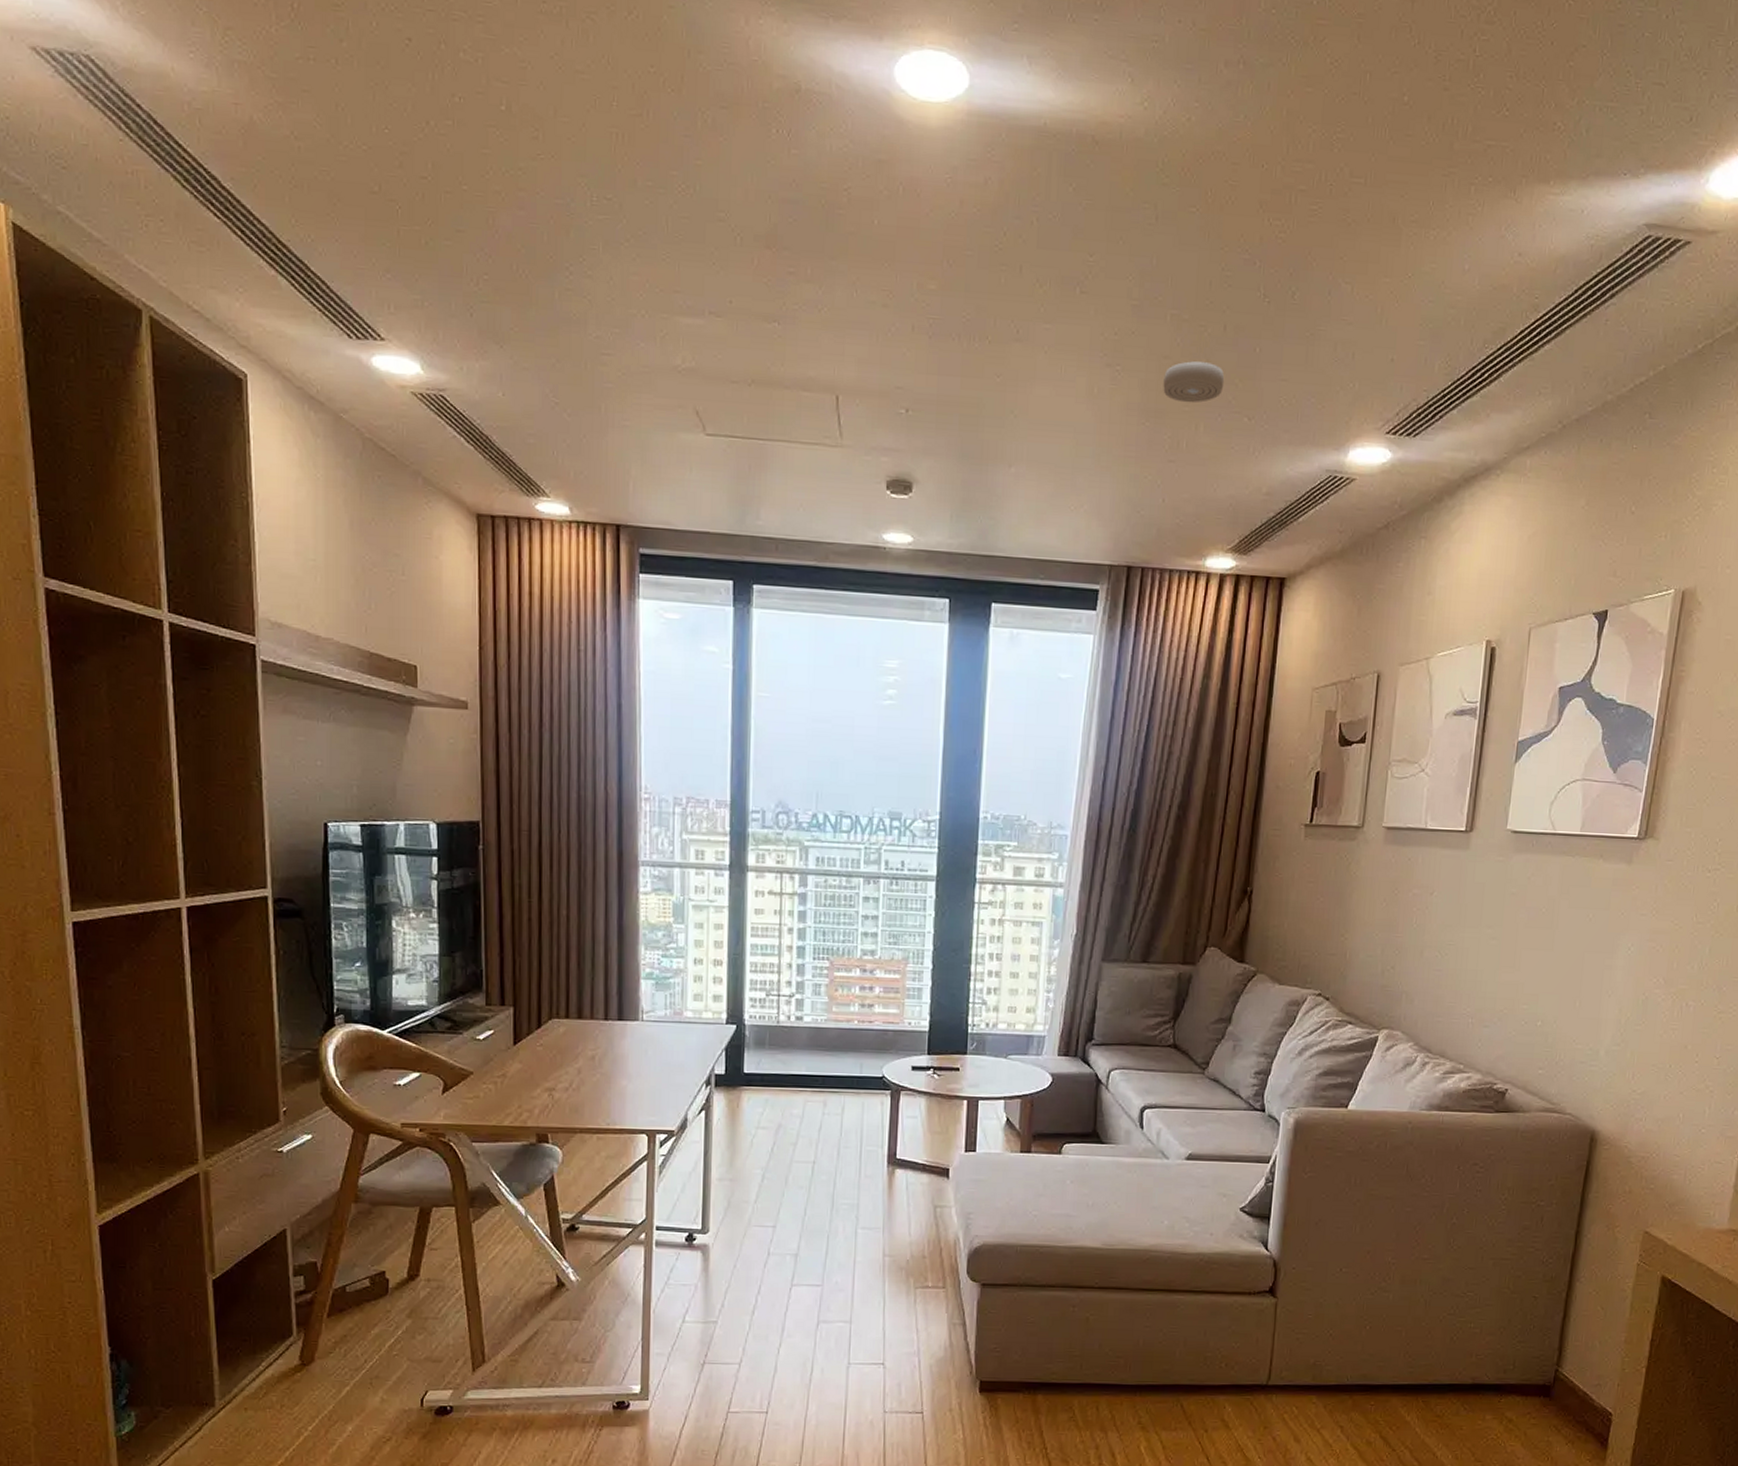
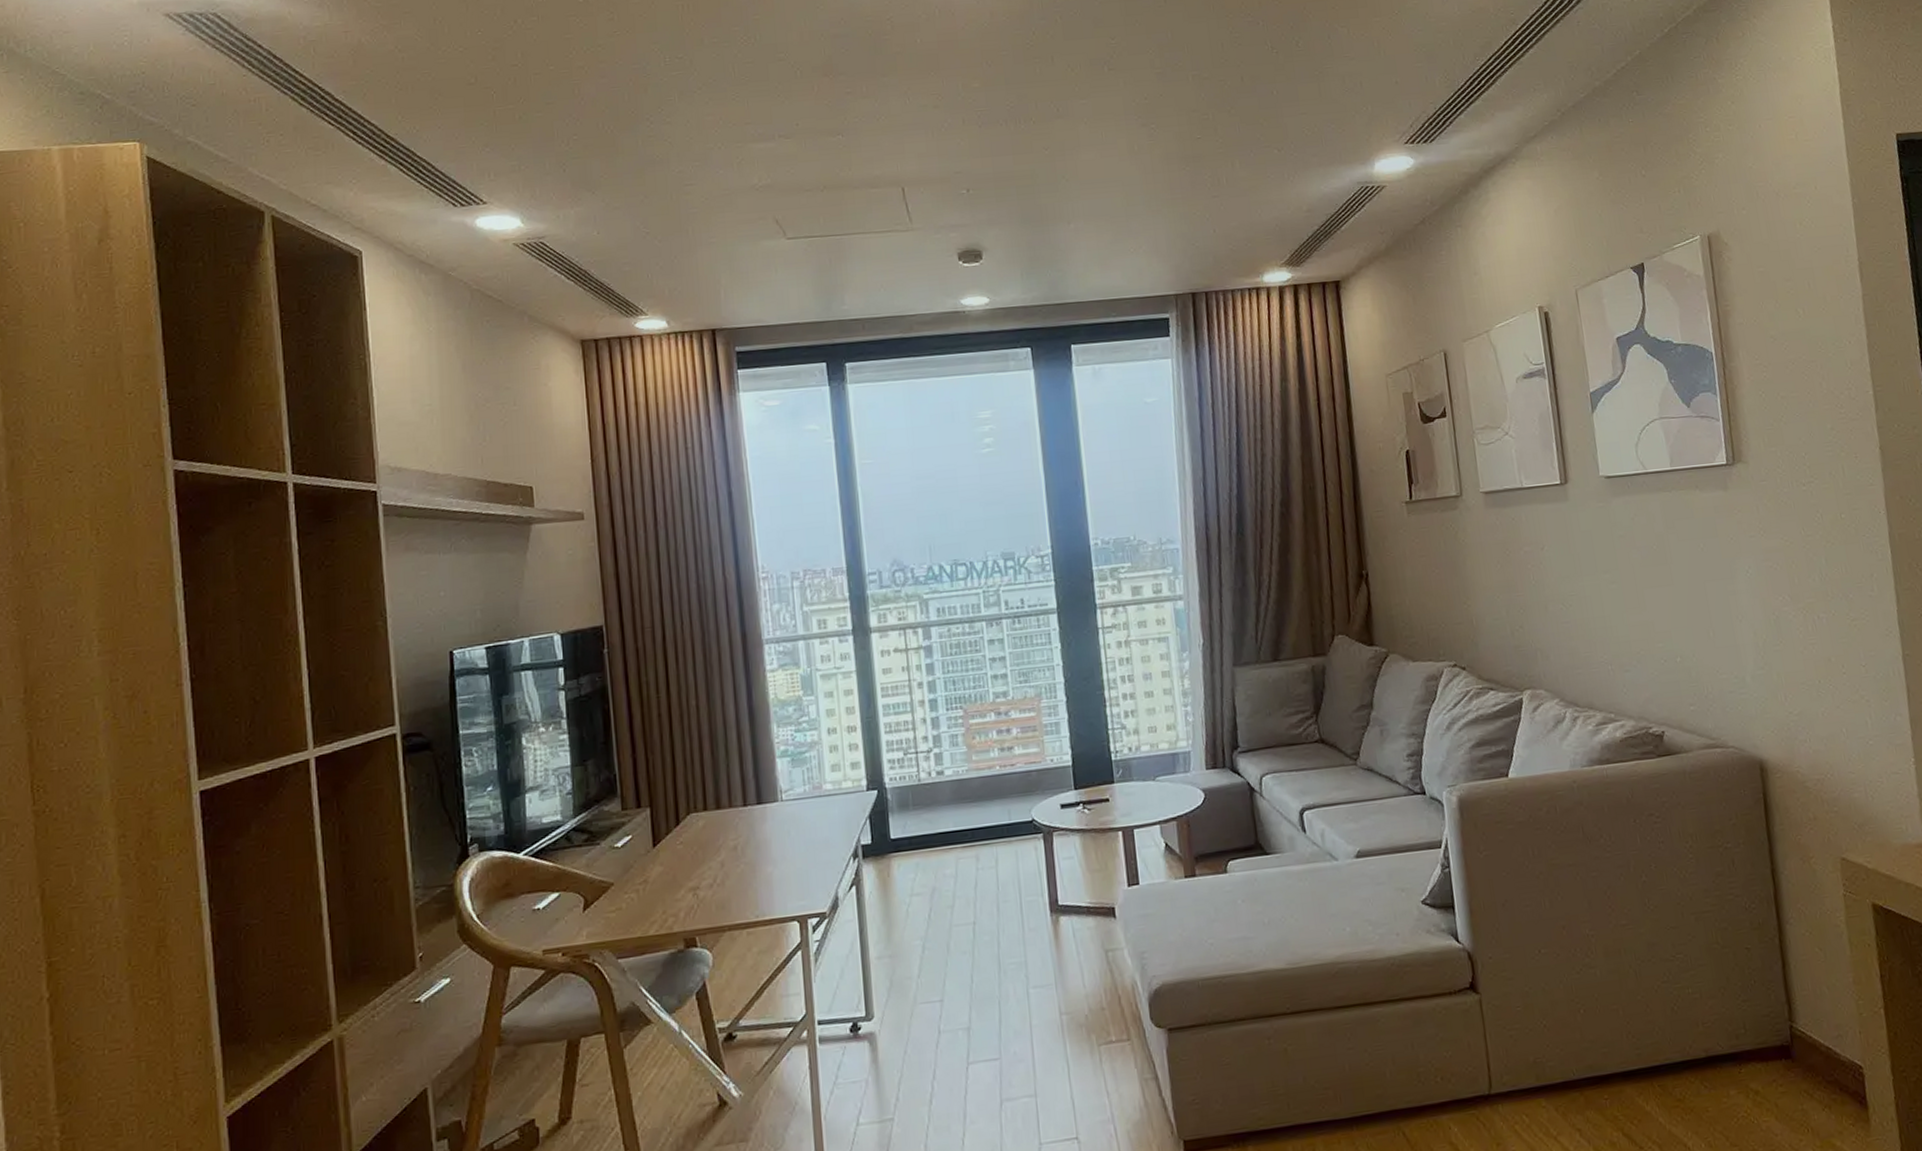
smoke detector: present [1163,361,1225,403] -> none [1195,109,1251,146]

